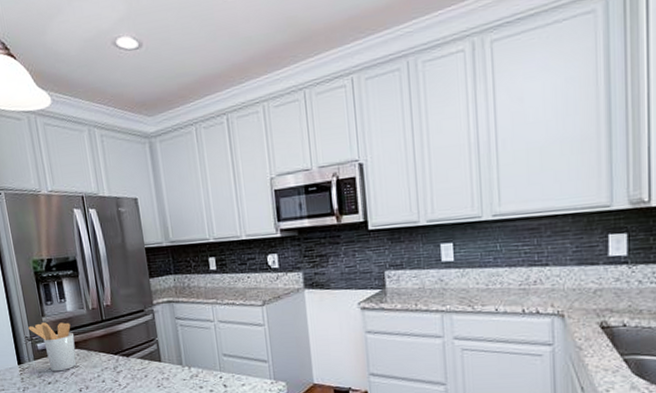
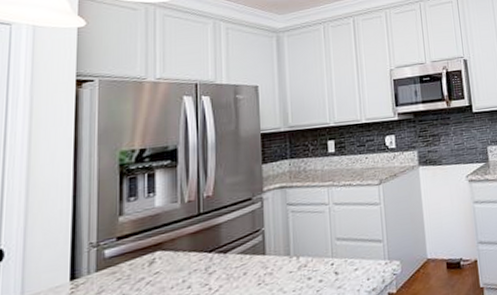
utensil holder: present [28,322,77,372] -> none [97,219,158,284]

